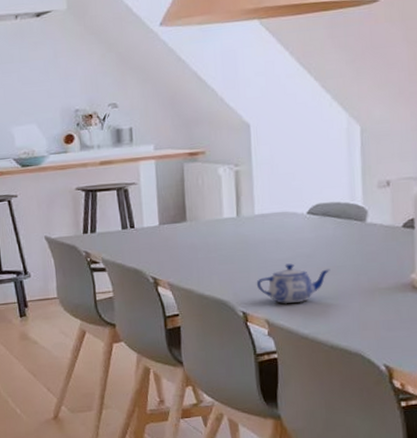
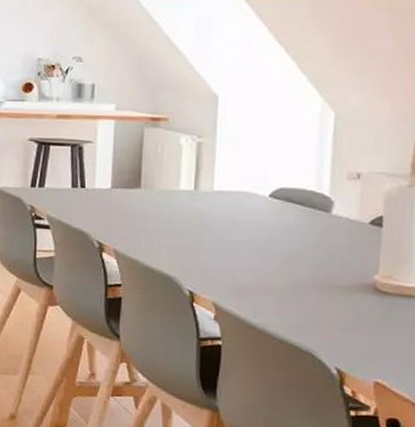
teapot: present [256,263,331,304] -> none [207,246,288,290]

